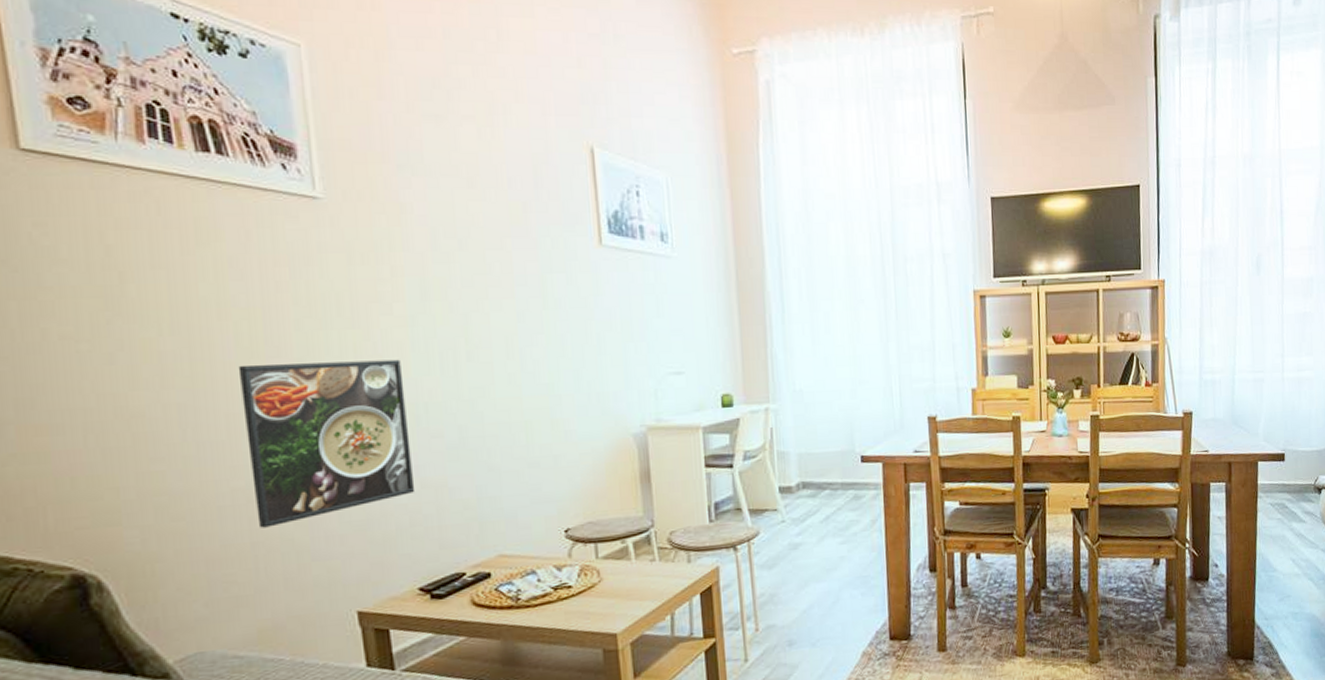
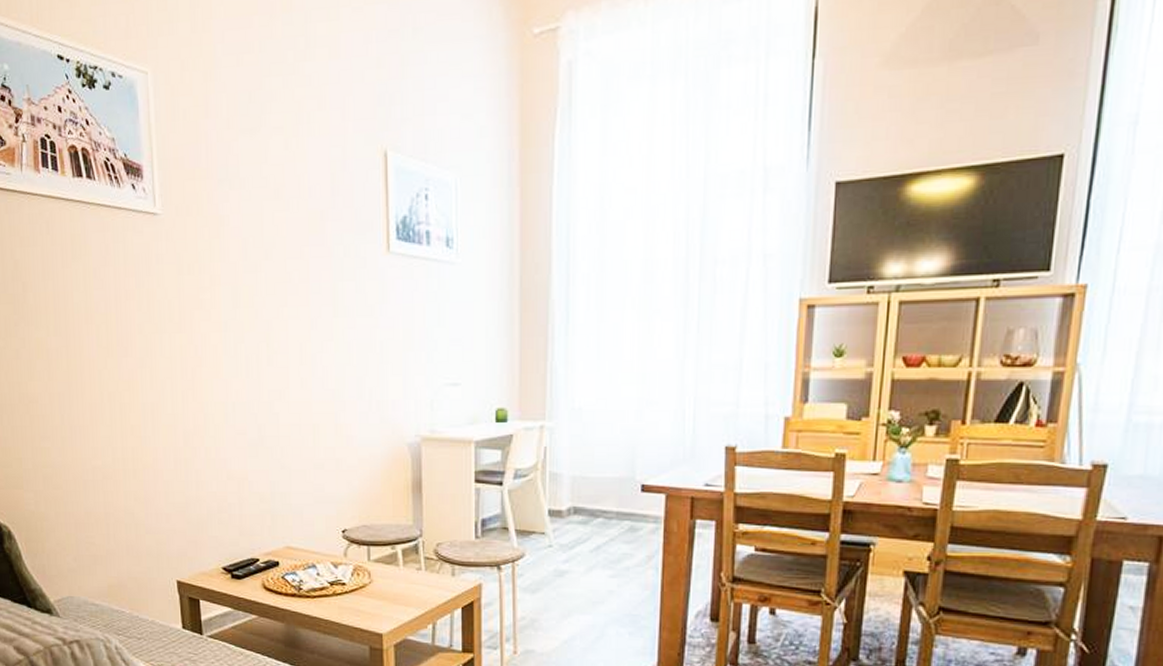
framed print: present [238,359,415,528] -> none [98,362,223,501]

